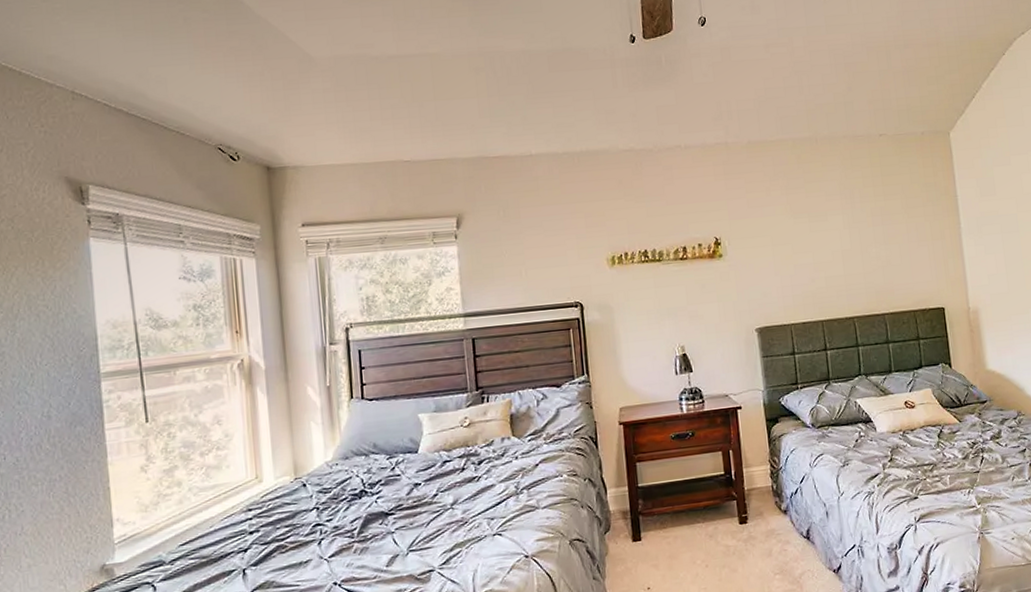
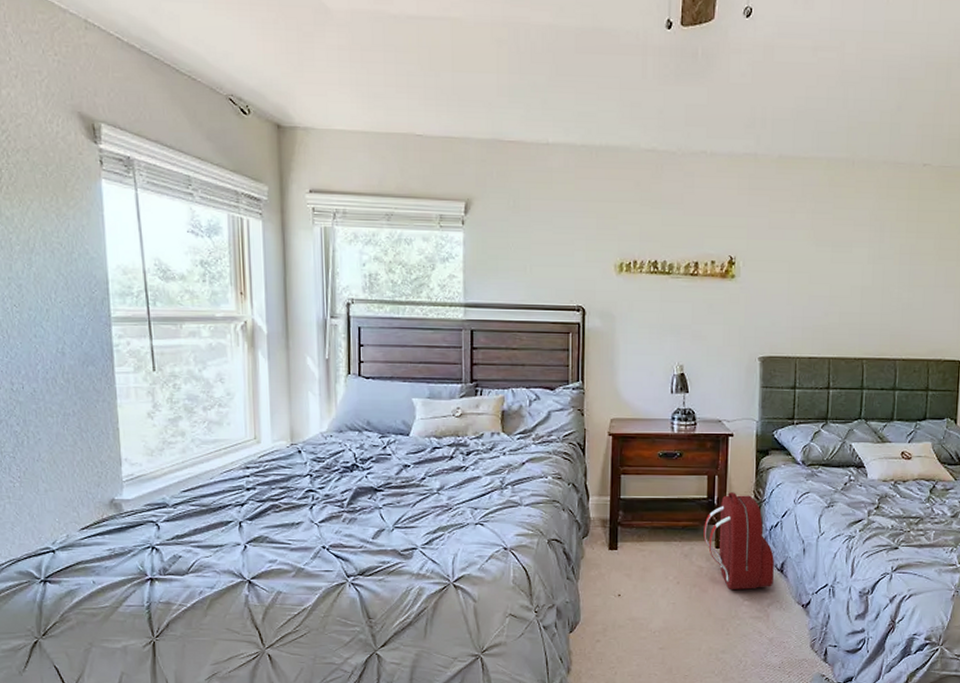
backpack: none [725,464,802,565] -> present [703,492,774,590]

